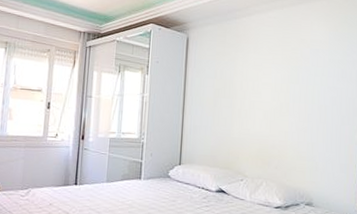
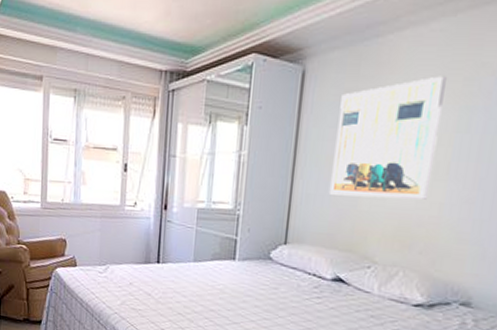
wall art: none [210,46,282,129] -> present [328,76,448,200]

